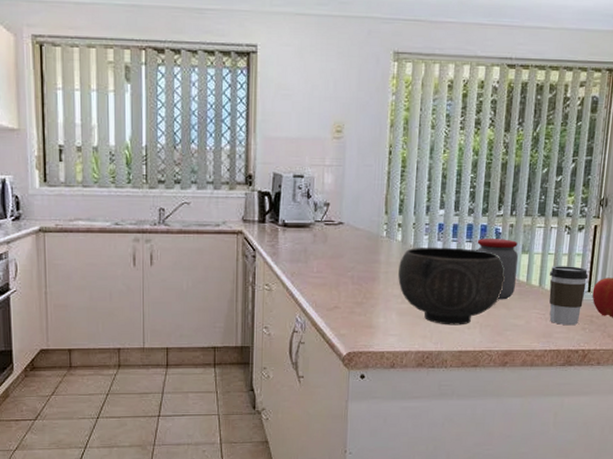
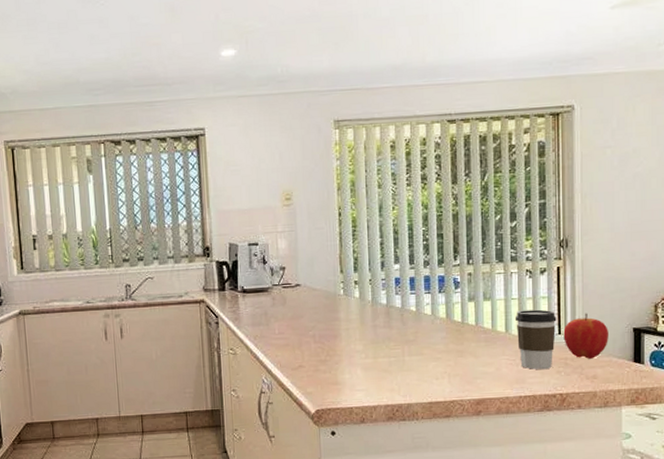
bowl: present [398,247,505,325] -> none [359,300,469,377]
jar: present [476,238,518,300] -> none [436,287,480,349]

